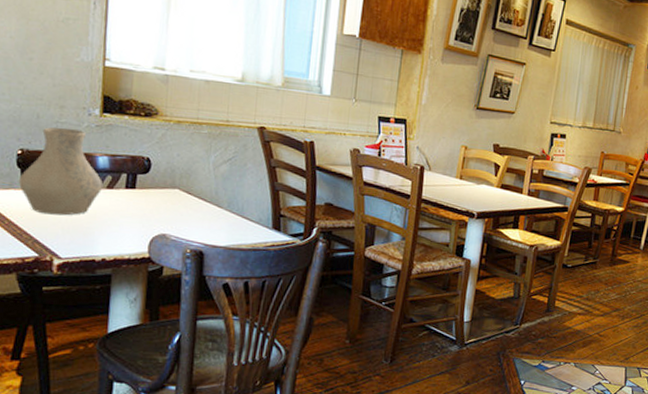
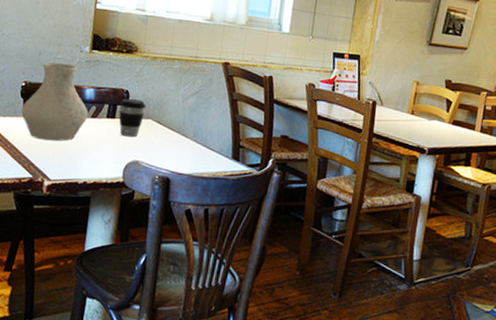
coffee cup: none [139,166,171,209] -> present [119,98,146,137]

